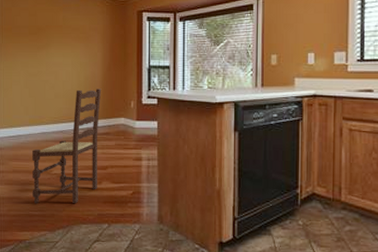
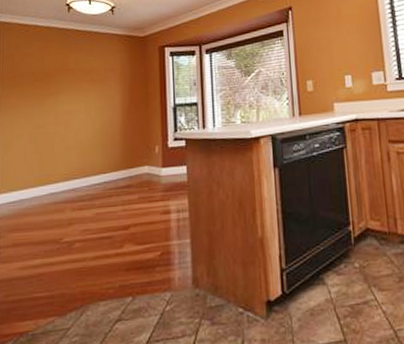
dining chair: present [32,89,102,203] -> none [37,135,121,282]

